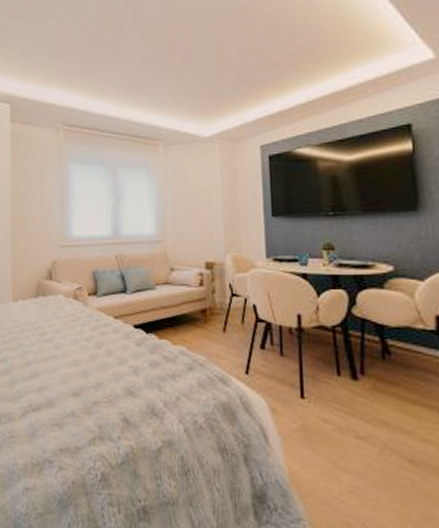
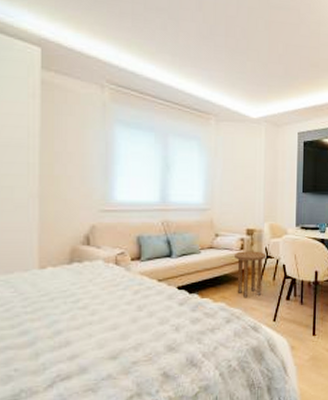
side table: none [192,287,231,343] -> present [233,251,267,298]

